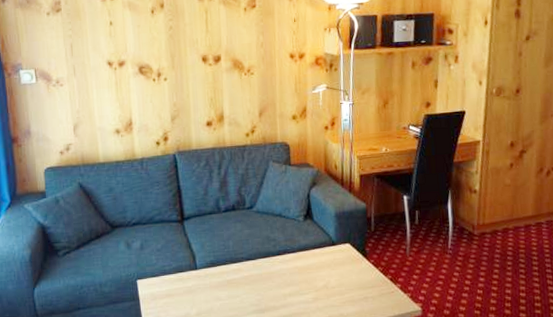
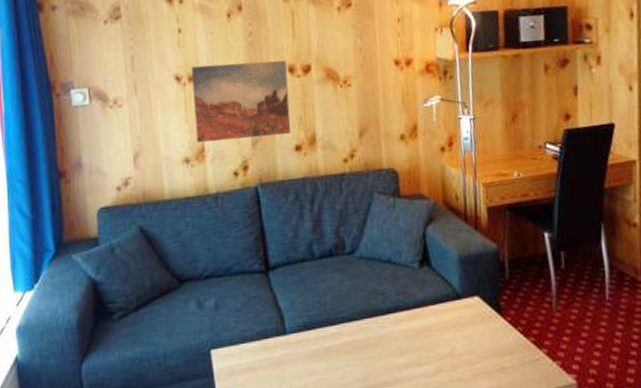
wall art: none [120,51,204,118] -> present [191,60,292,143]

